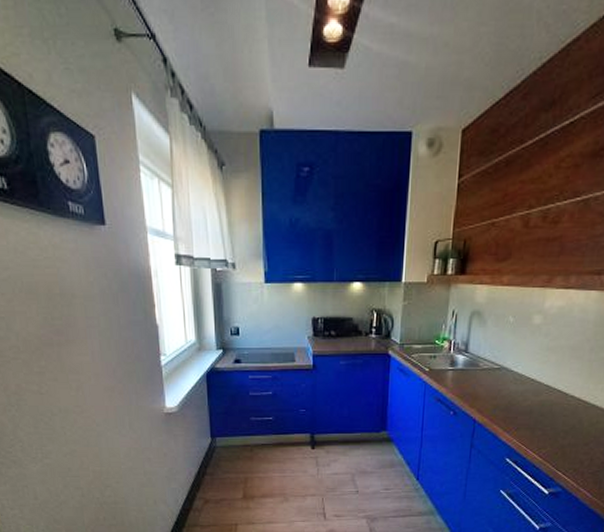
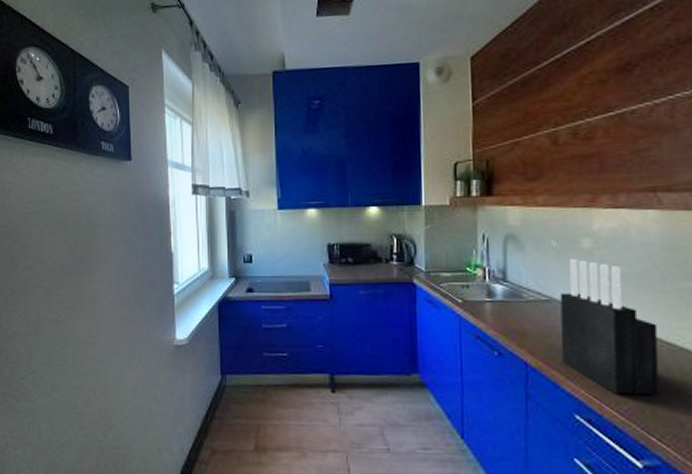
knife block: none [502,333,580,442] -> present [560,259,660,396]

